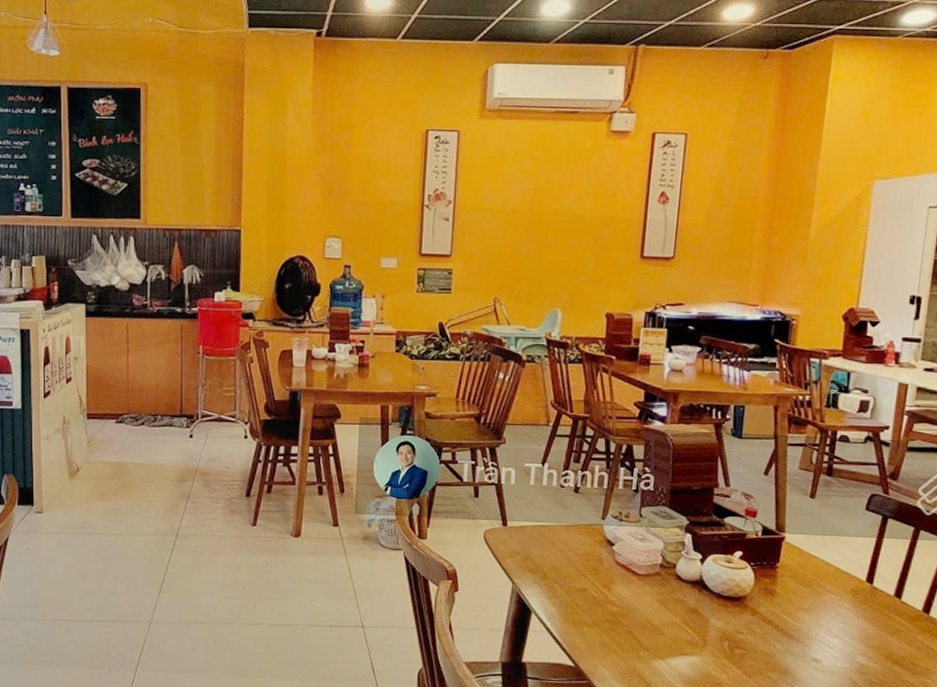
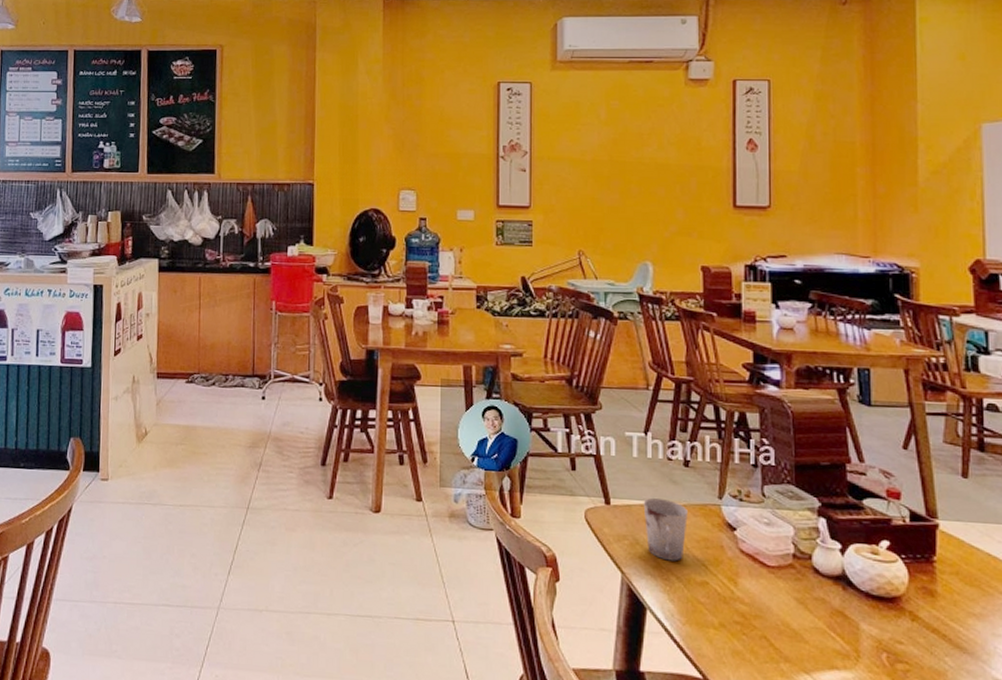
cup: none [535,519,574,572] -> present [643,497,688,561]

